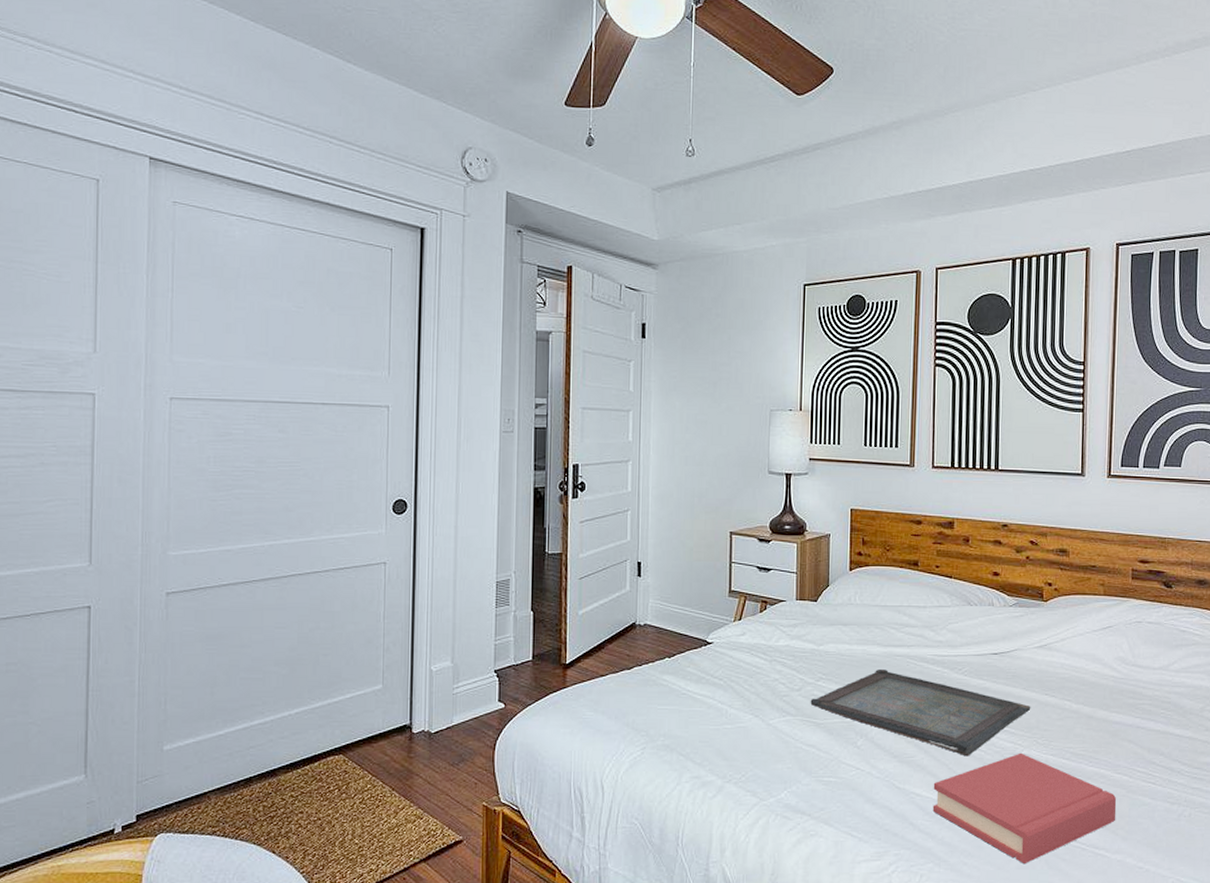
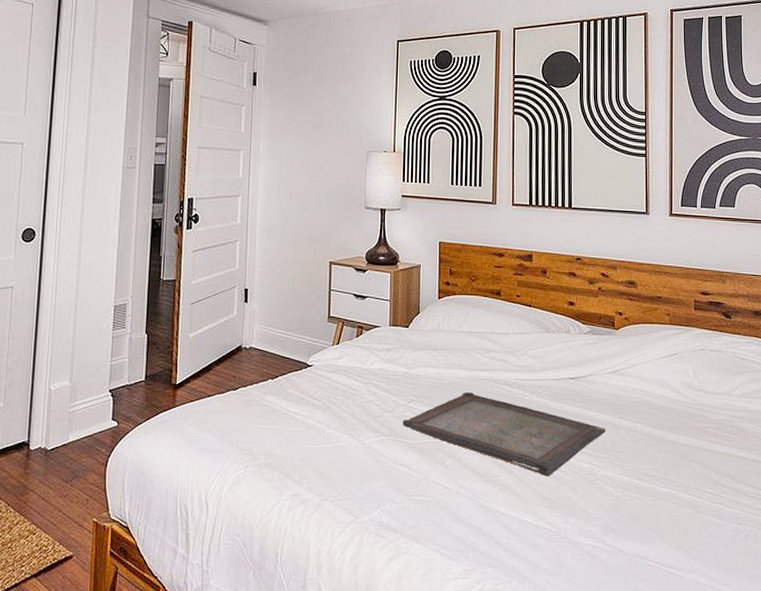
hardback book: present [932,752,1117,865] -> none [516,473,688,583]

